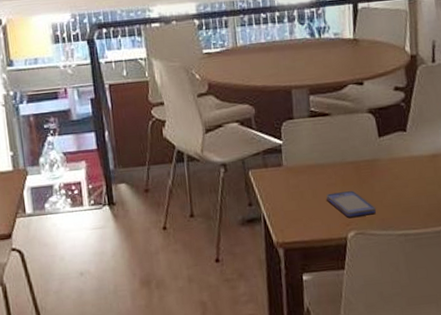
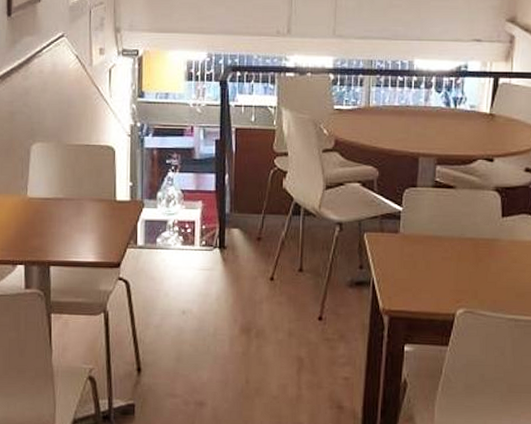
mobile phone: present [326,191,376,218] -> none [439,267,489,295]

